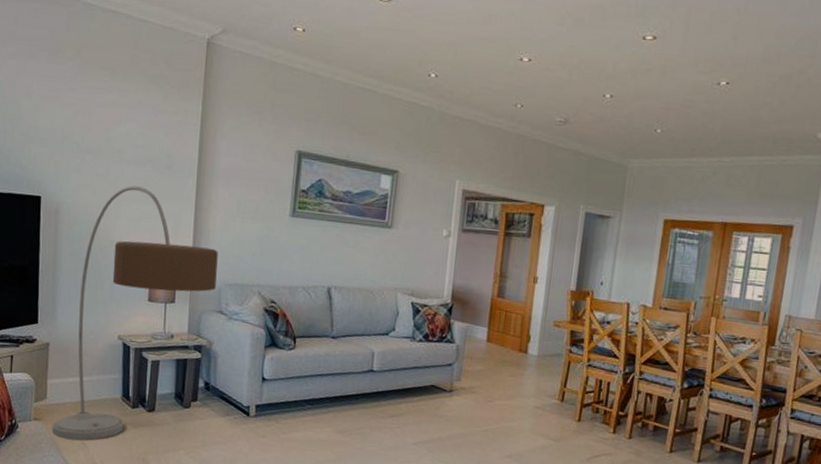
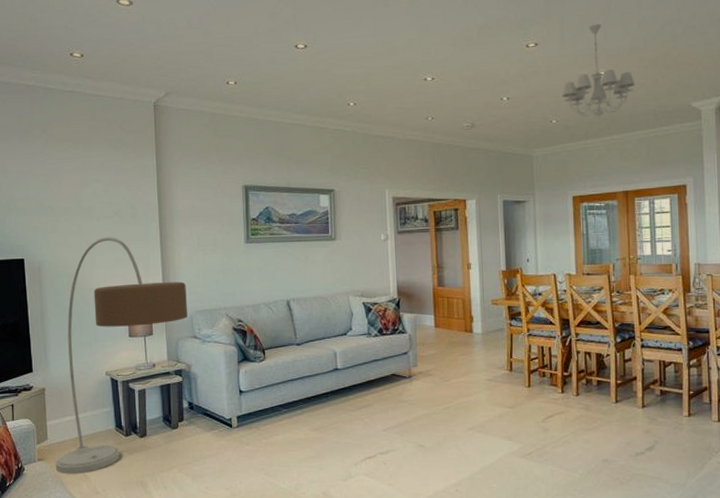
chandelier: none [673,24,759,136] -> present [562,23,636,119]

